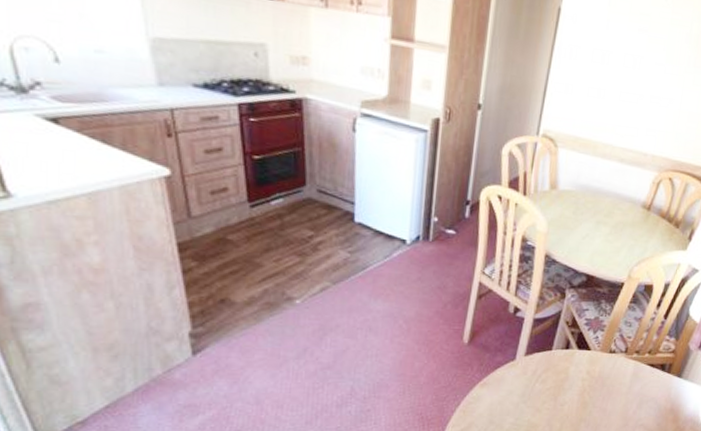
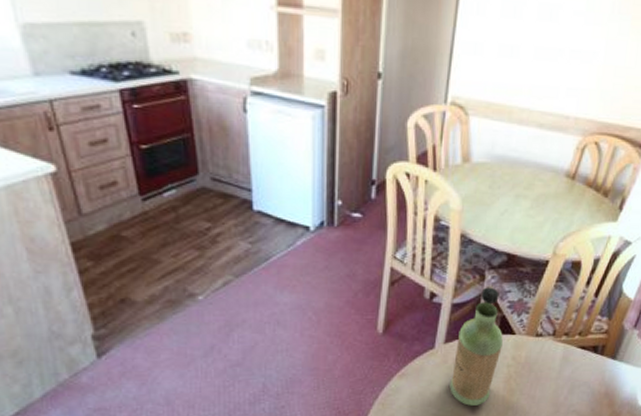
bottle: none [527,304,580,416] -> present [450,287,503,406]

